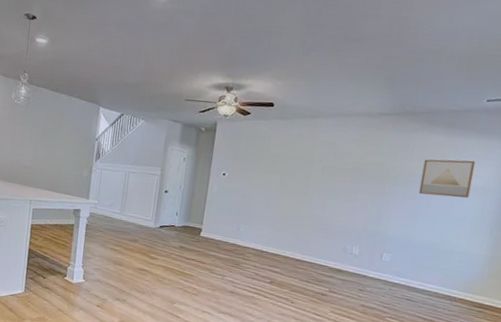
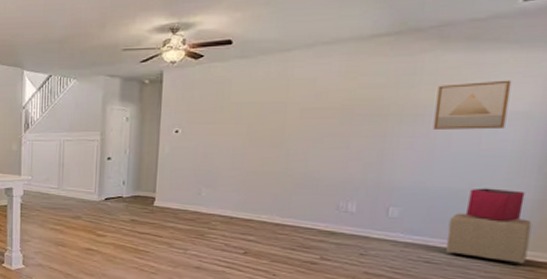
ottoman: none [422,262,484,307] -> present [446,213,532,266]
storage bin: none [437,243,480,271] -> present [465,188,526,221]

